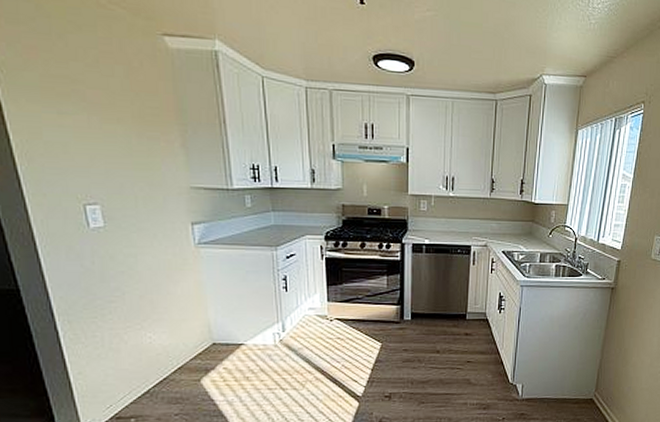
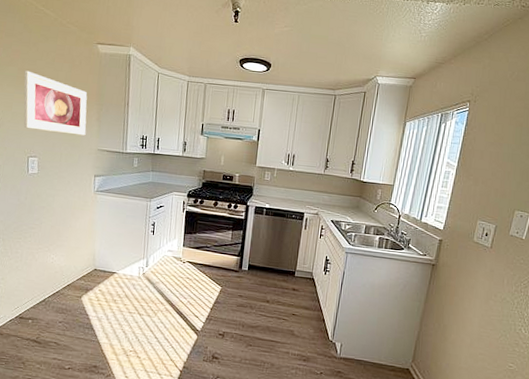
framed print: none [51,77,169,170] -> present [23,70,87,136]

